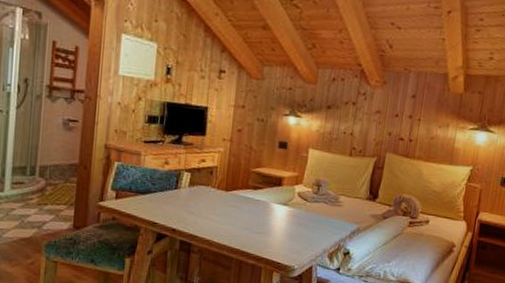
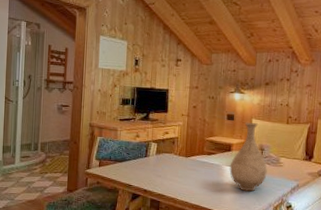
vase: none [278,151,324,235] -> present [229,121,267,192]

